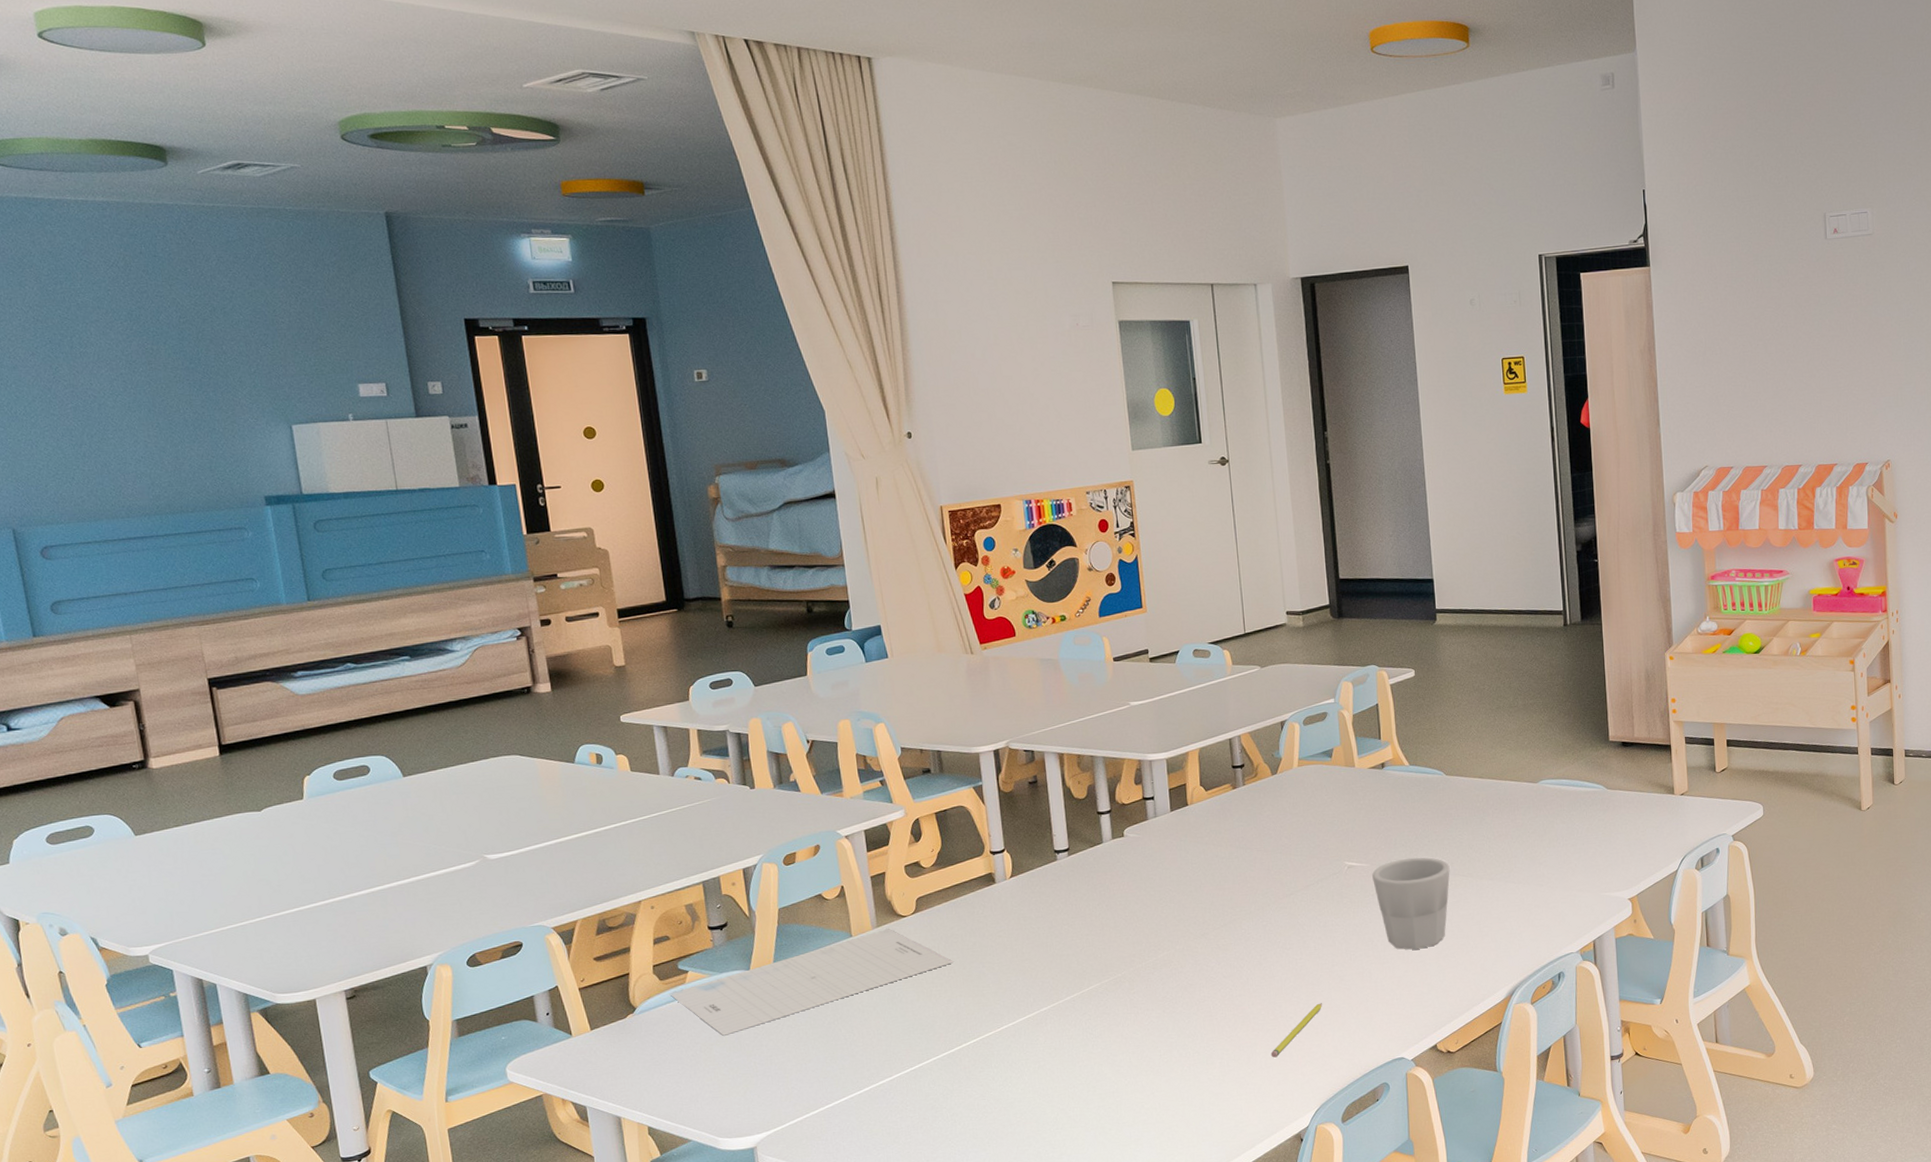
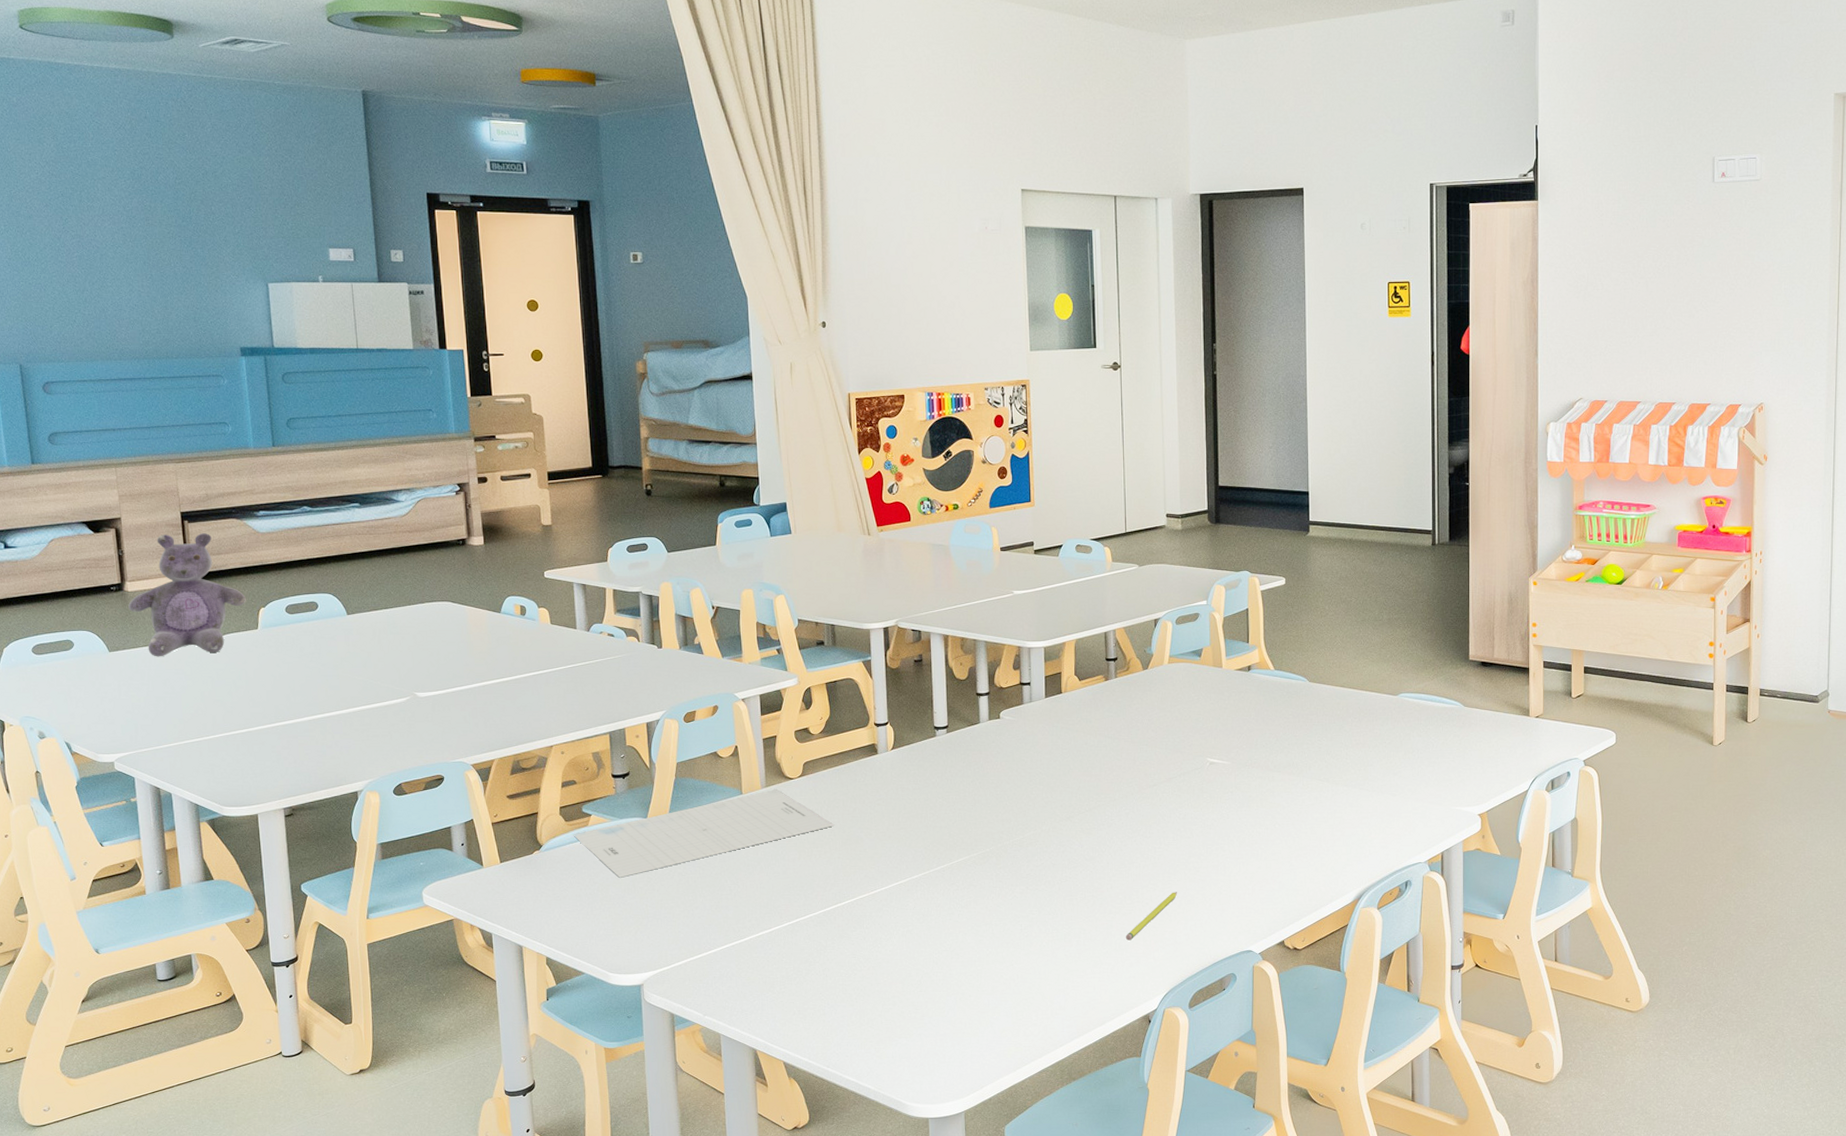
stuffed animal: none [154,699,288,838] -> present [128,533,246,657]
cup: present [1372,857,1450,950] -> none [1233,759,1307,848]

